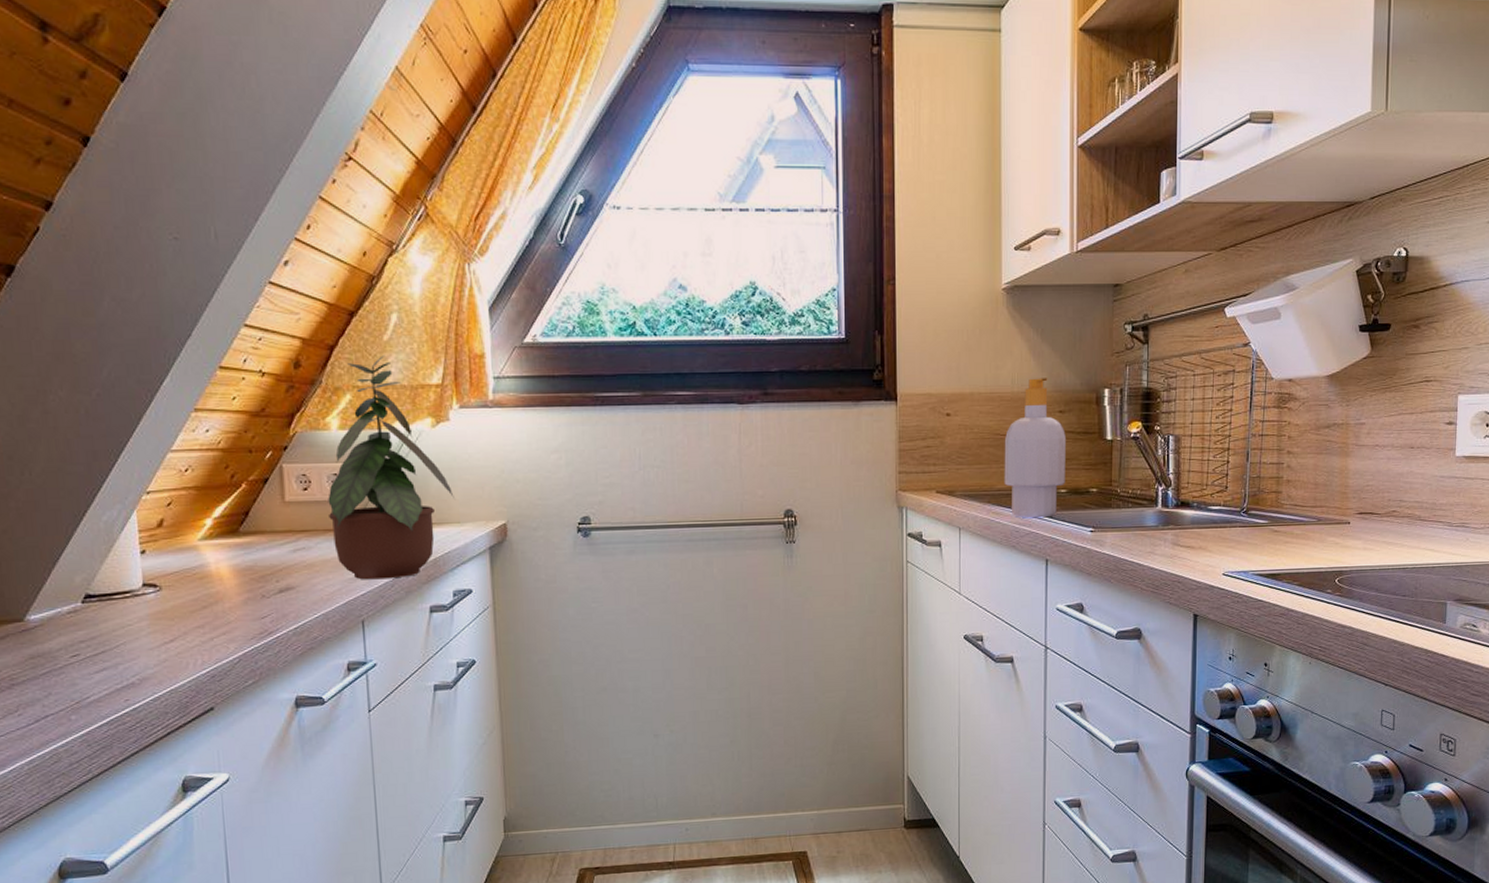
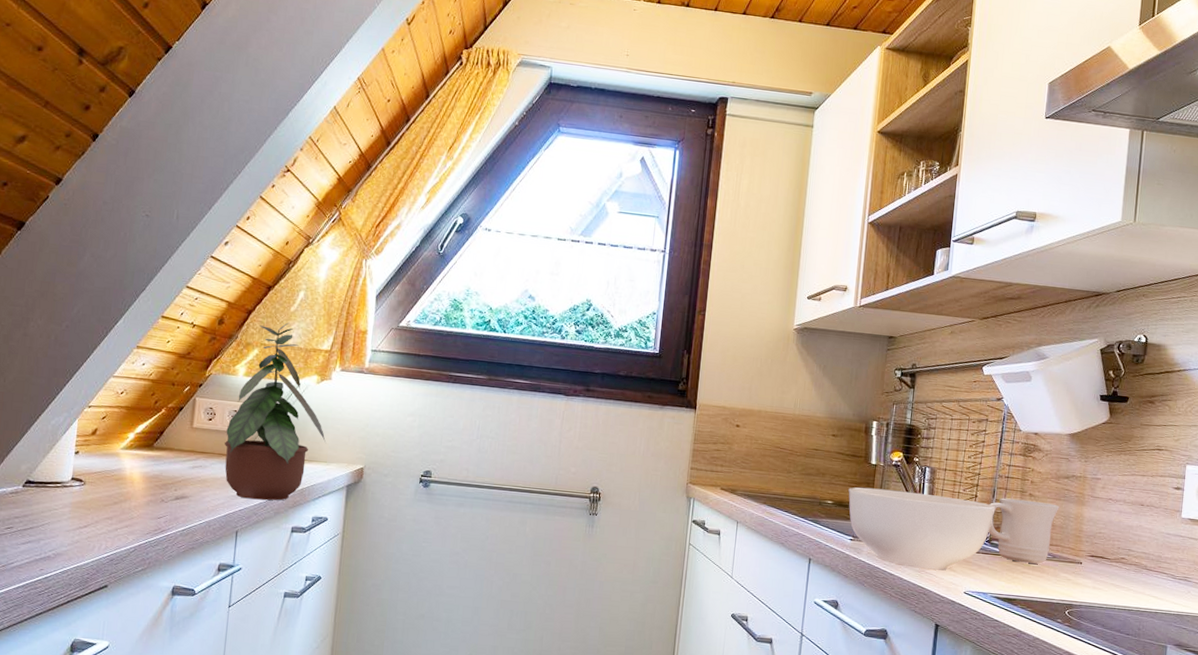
soap bottle: present [1004,378,1067,519] -> none [779,404,837,523]
bowl: none [1083,466,1251,554] -> present [848,487,996,570]
mug: none [1243,459,1322,531] -> present [988,498,1060,564]

